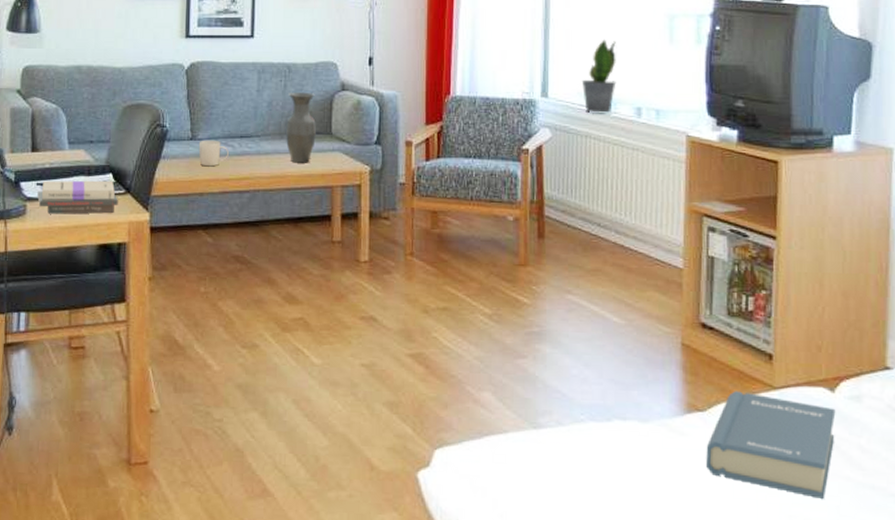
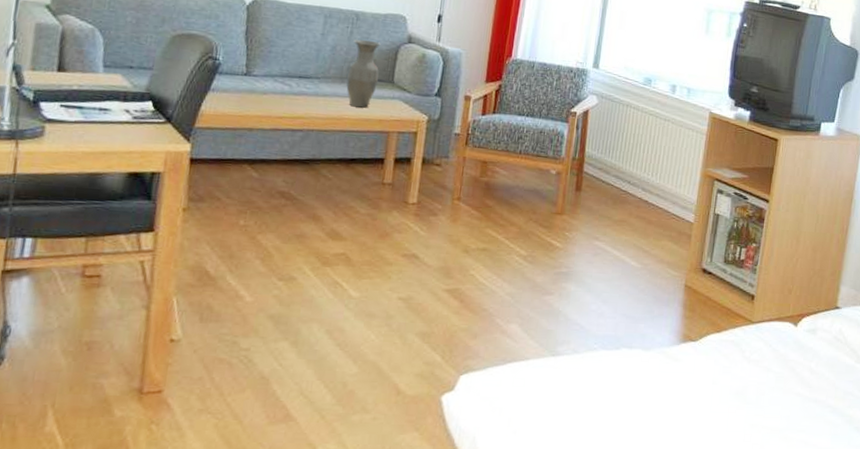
books: present [37,180,118,214] -> none [59,102,156,142]
mug: present [198,140,229,167] -> none [252,76,285,104]
potted plant: present [581,40,617,113] -> none [629,24,662,87]
book: present [706,391,836,499] -> none [692,325,796,410]

